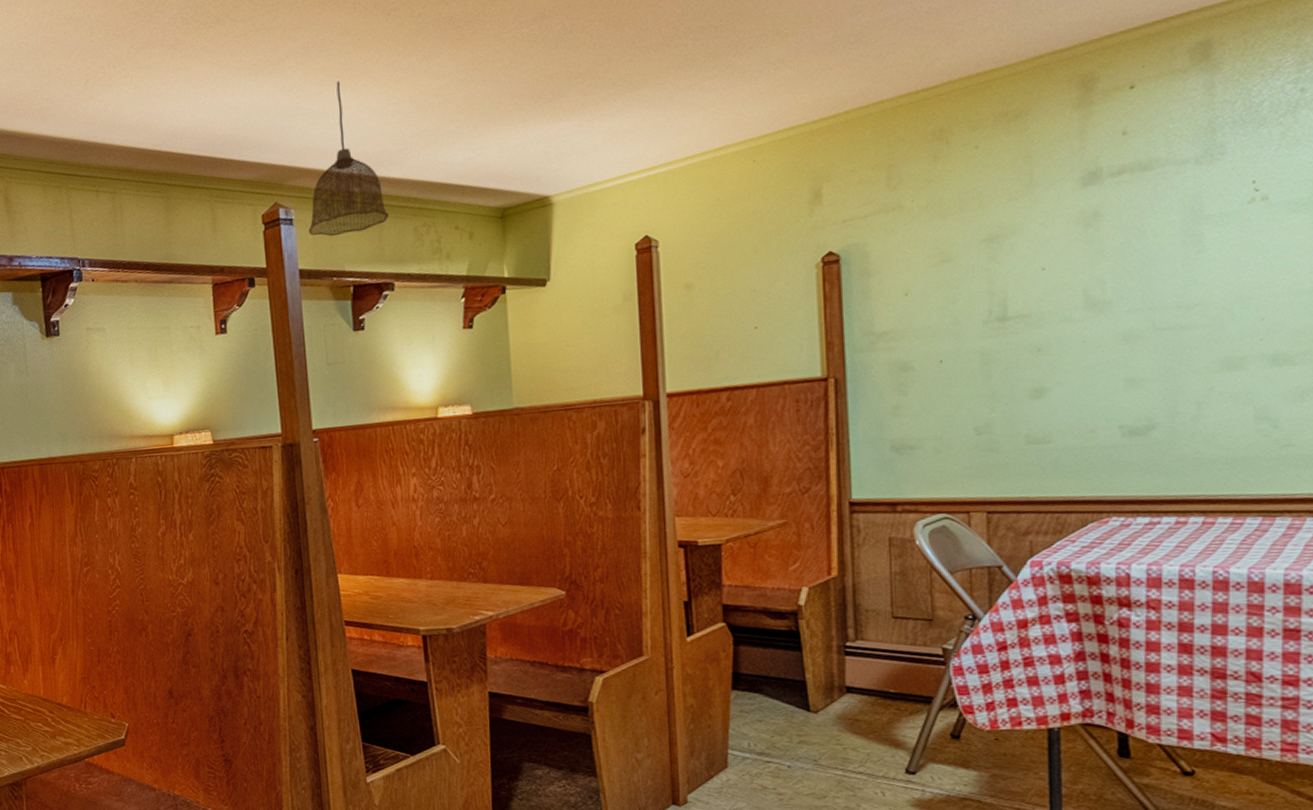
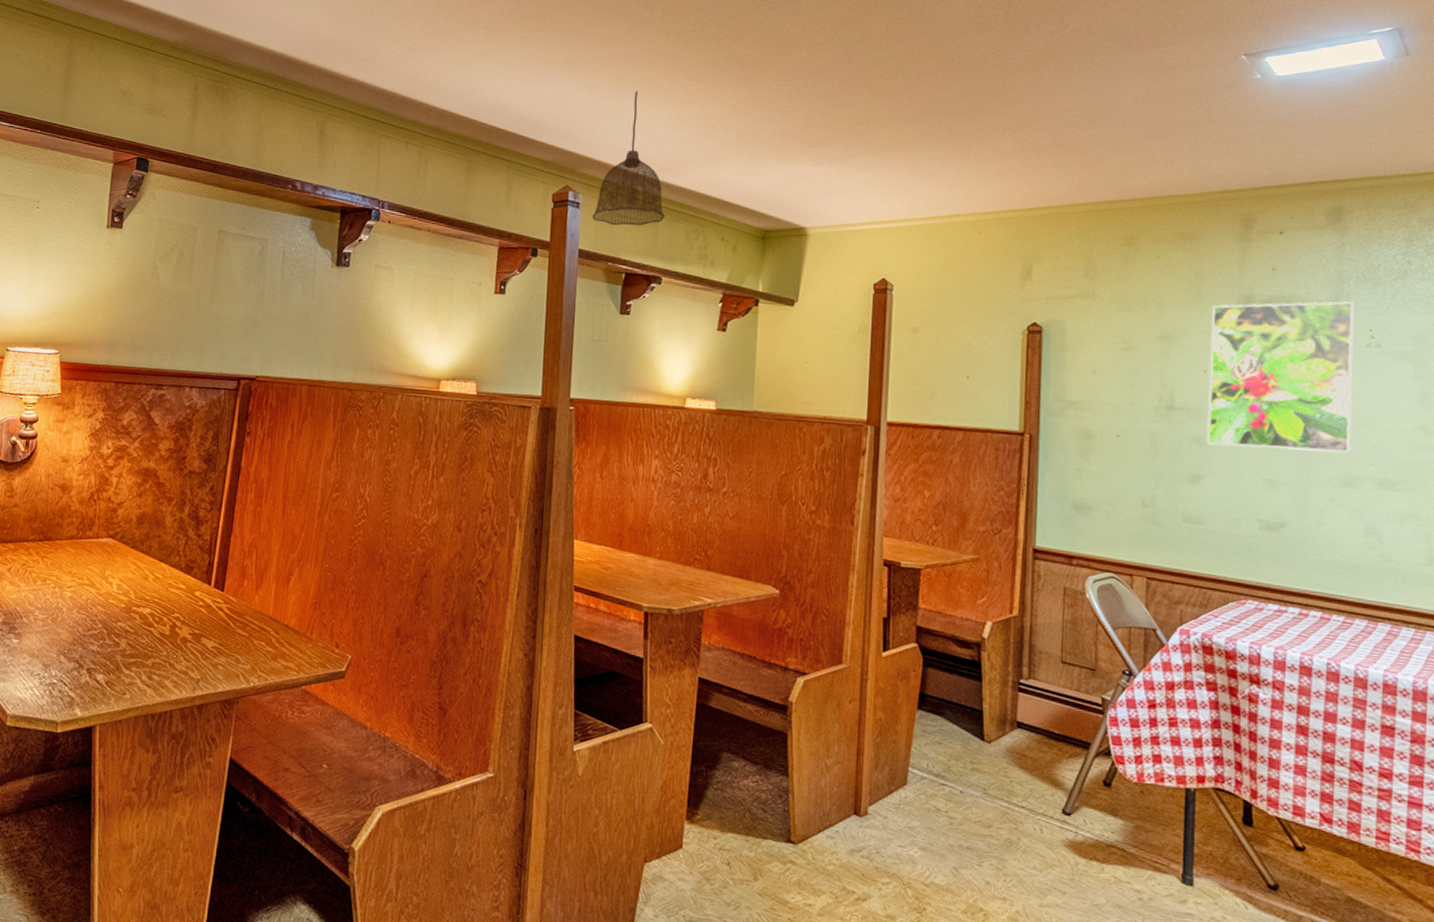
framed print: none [1048,152,1233,353] -> present [1206,301,1354,453]

